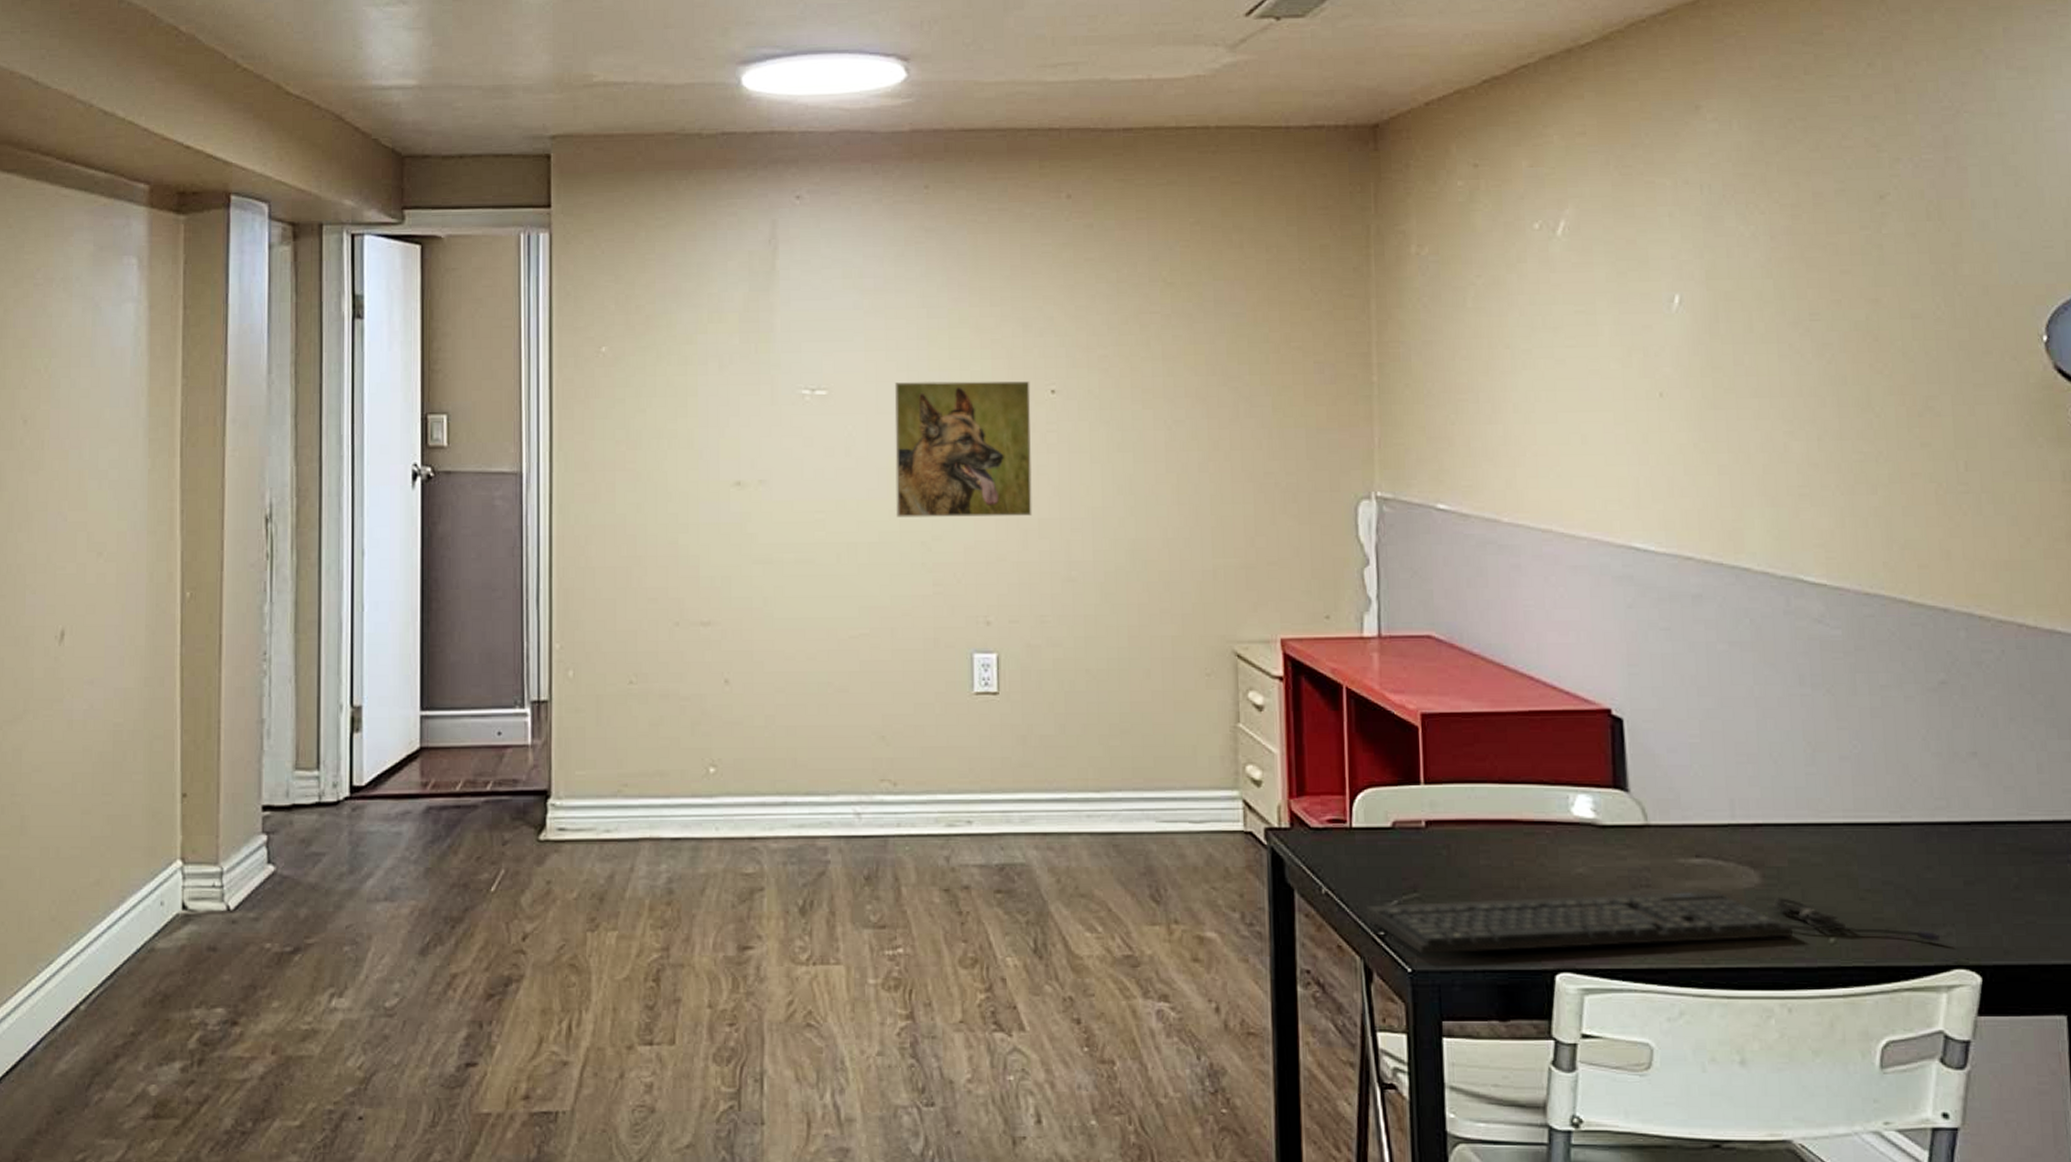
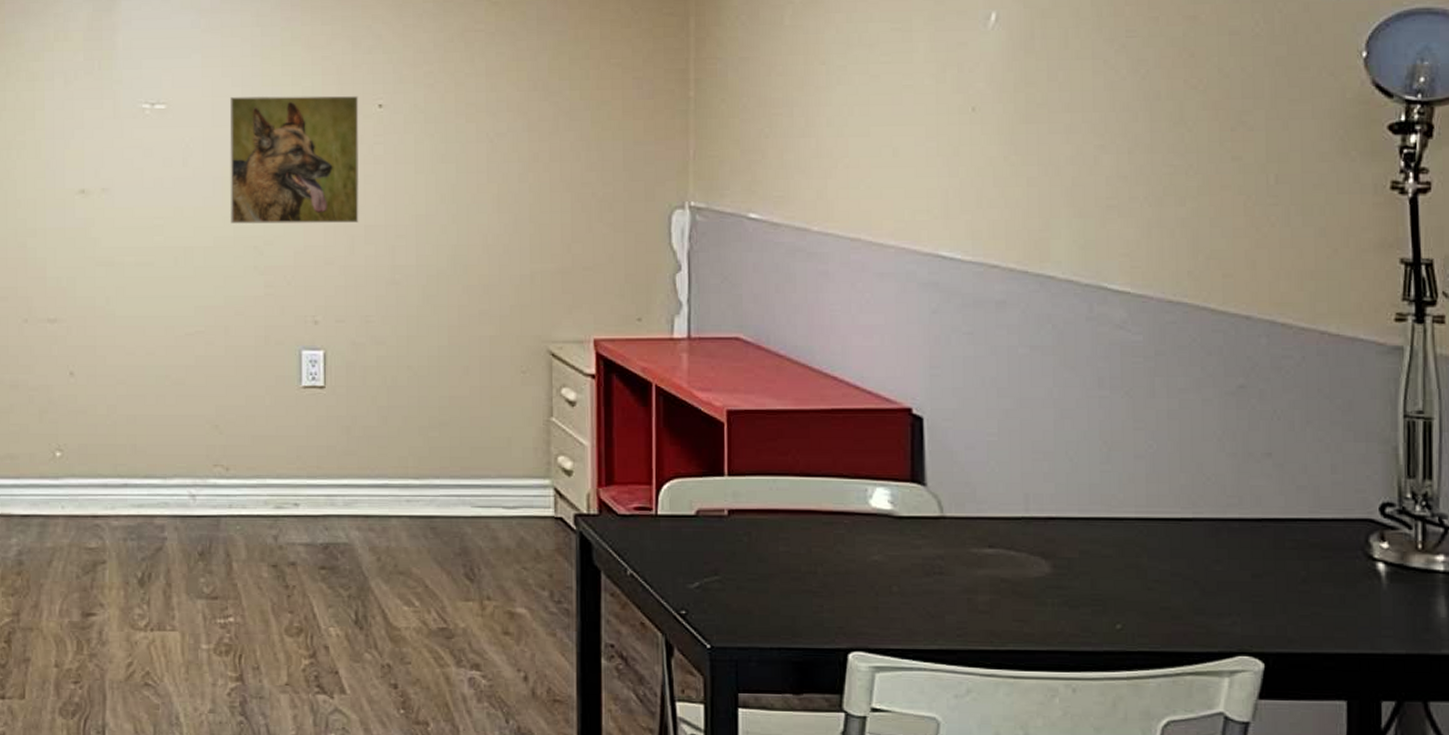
keyboard: present [1365,890,1940,954] -> none [668,578,1225,633]

